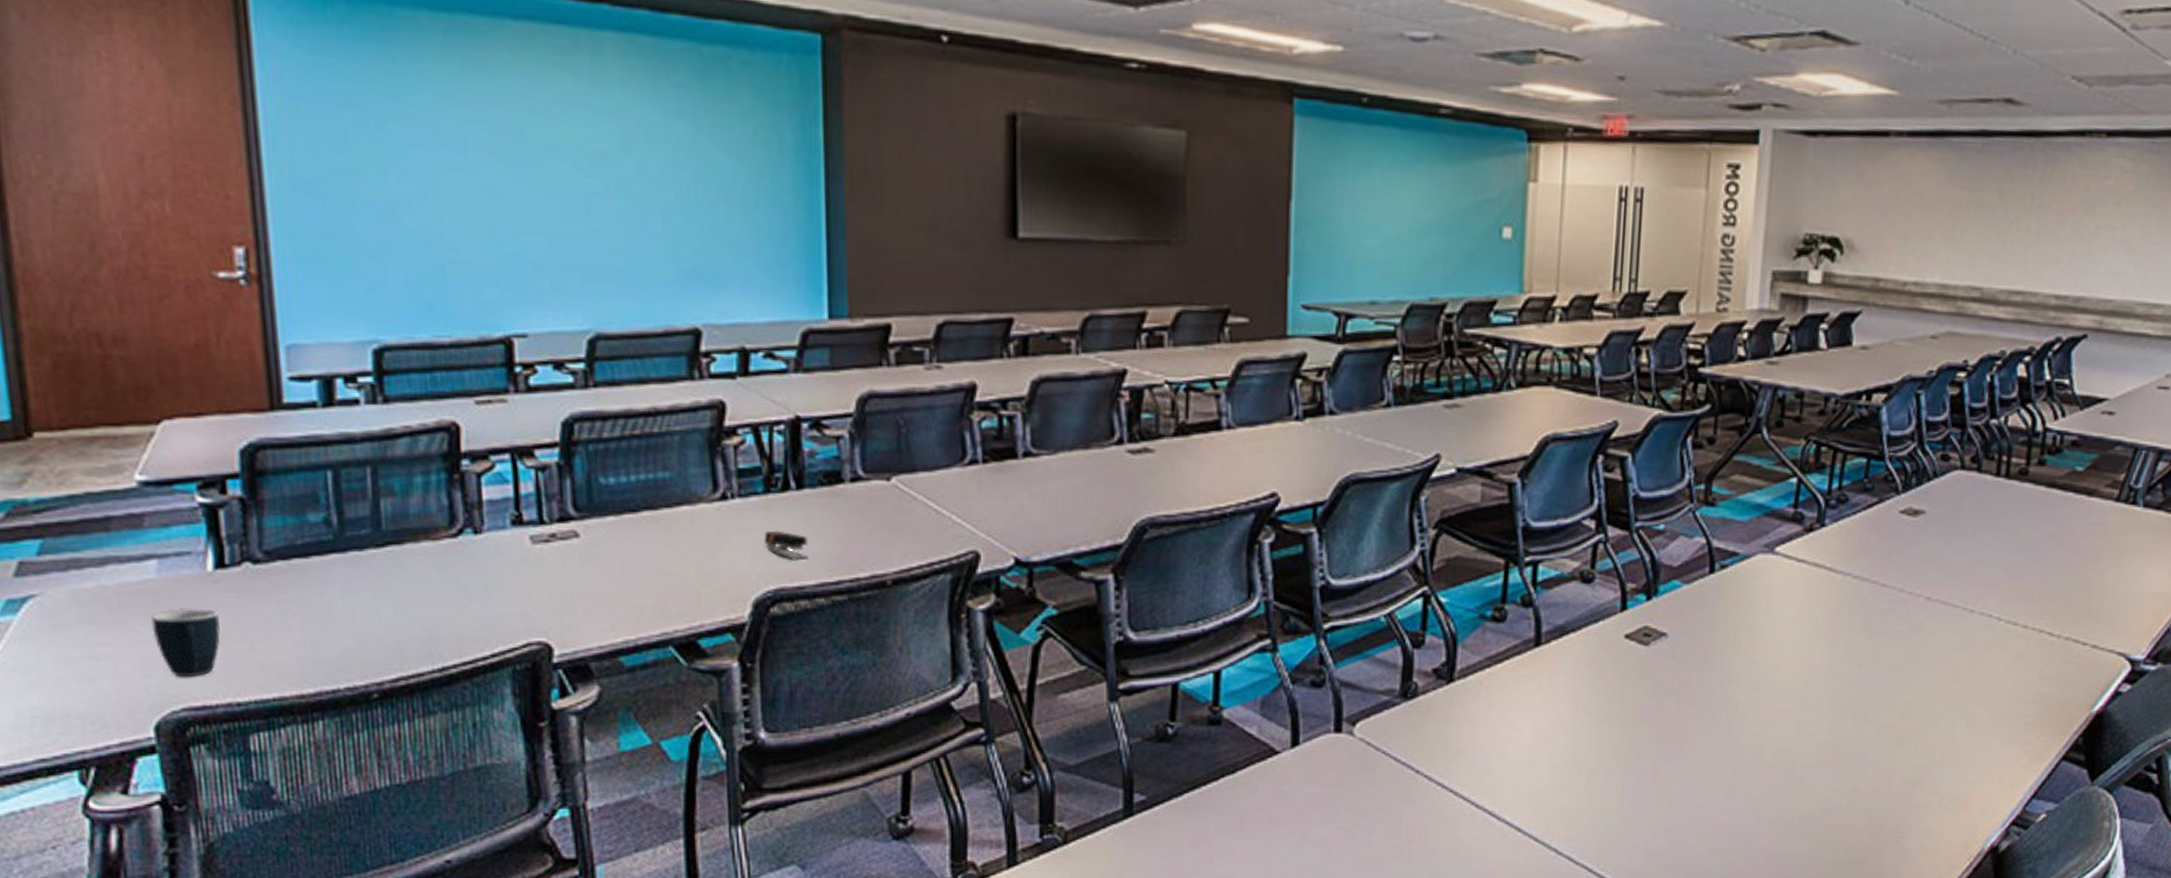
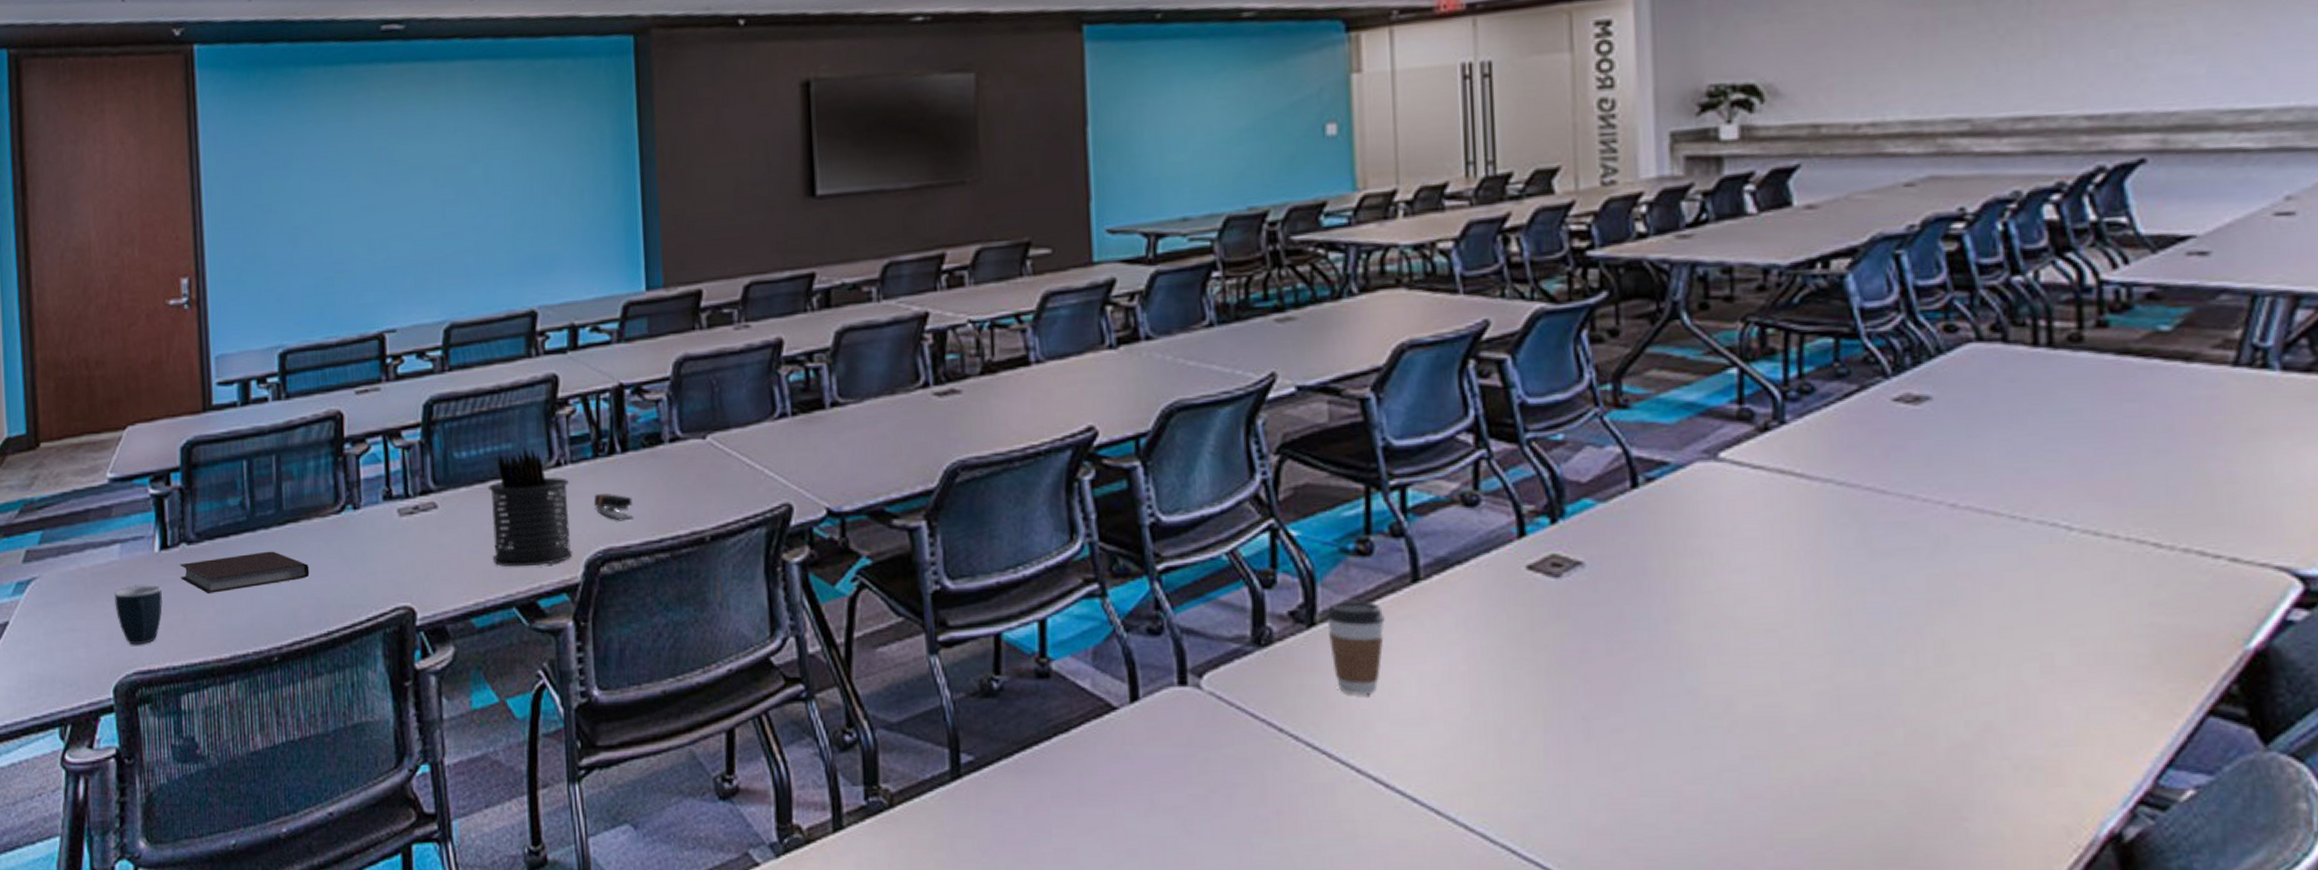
notebook: none [242,575,418,621] -> present [179,551,310,593]
pen holder: none [640,477,740,604] -> present [487,447,573,567]
coffee cup: none [1463,662,1510,742] -> present [1327,602,1385,695]

